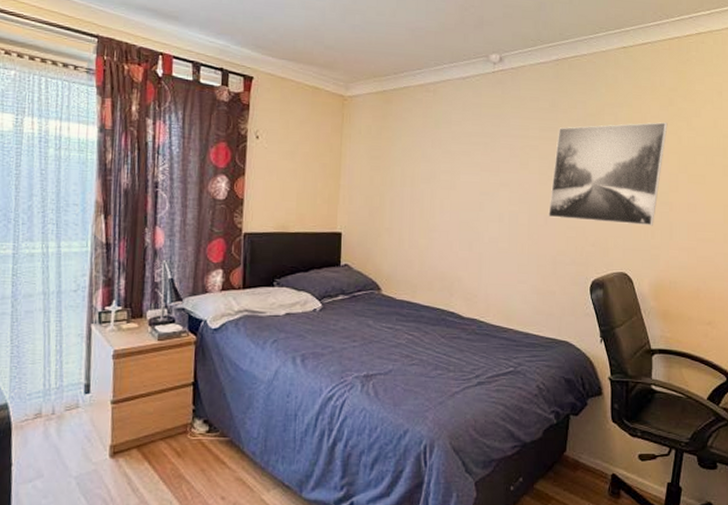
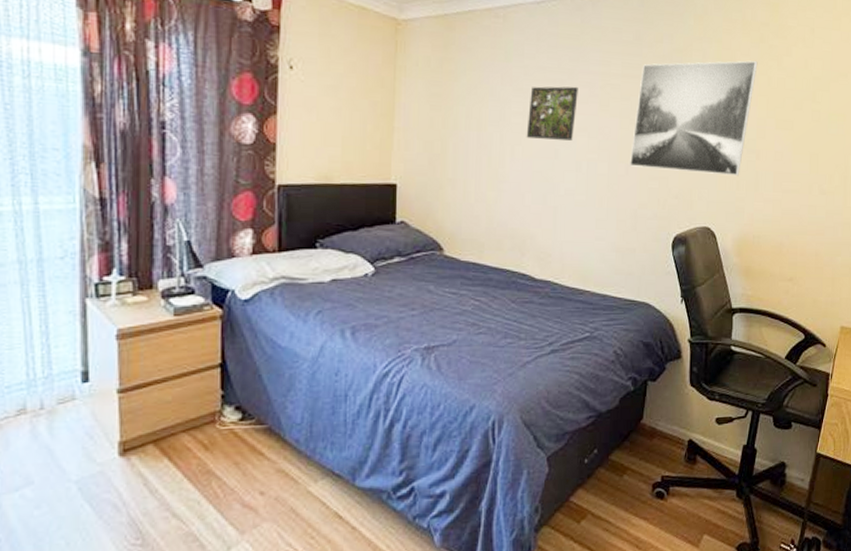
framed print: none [454,148,500,195] -> present [526,86,578,141]

